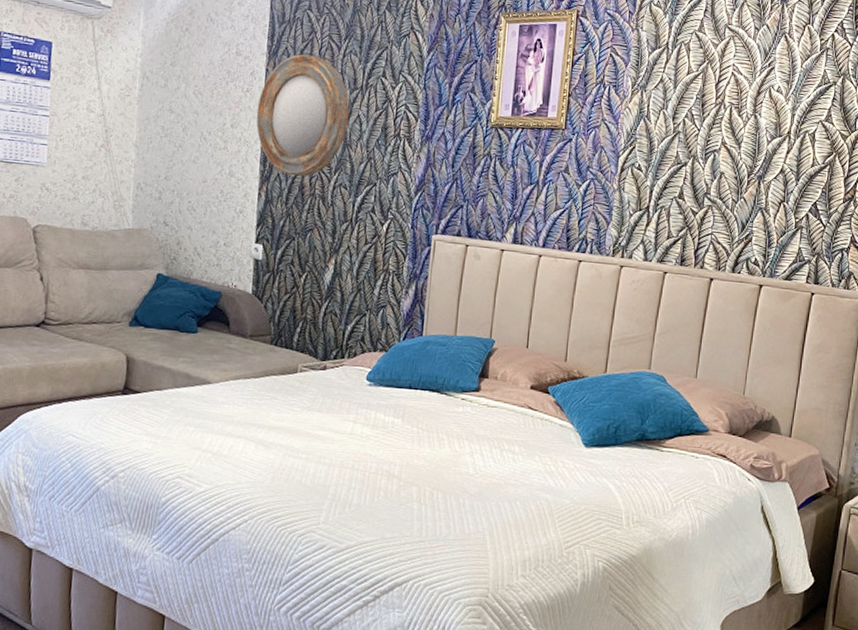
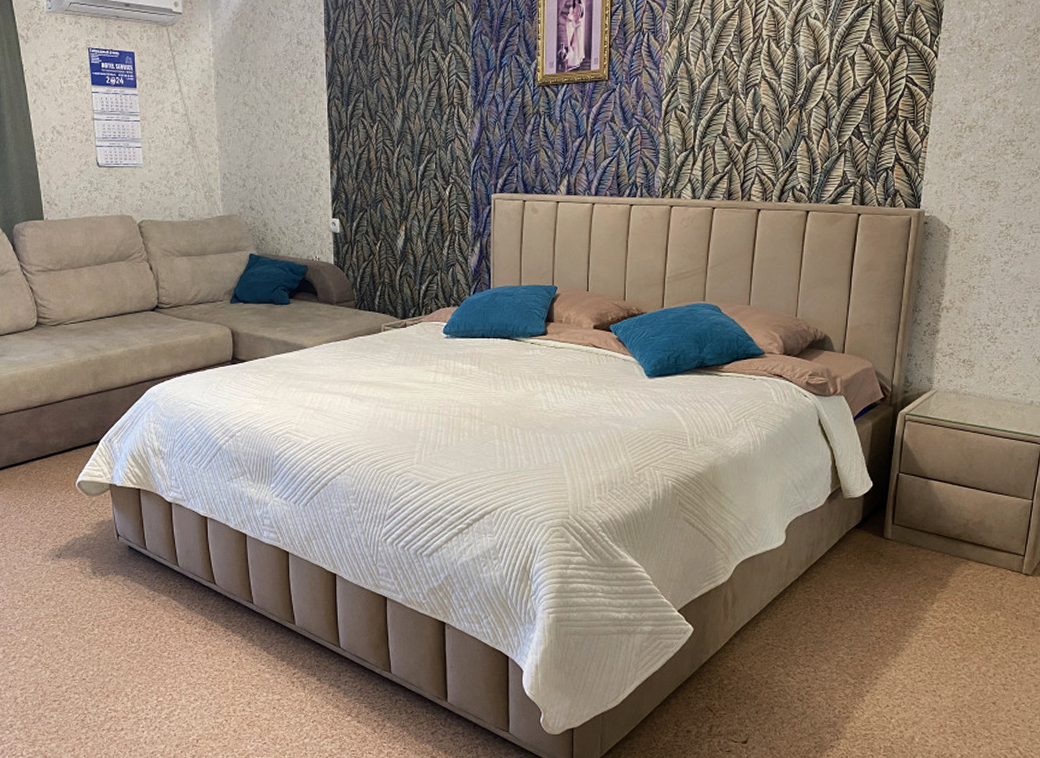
home mirror: present [256,54,350,177] -> none [321,36,405,152]

